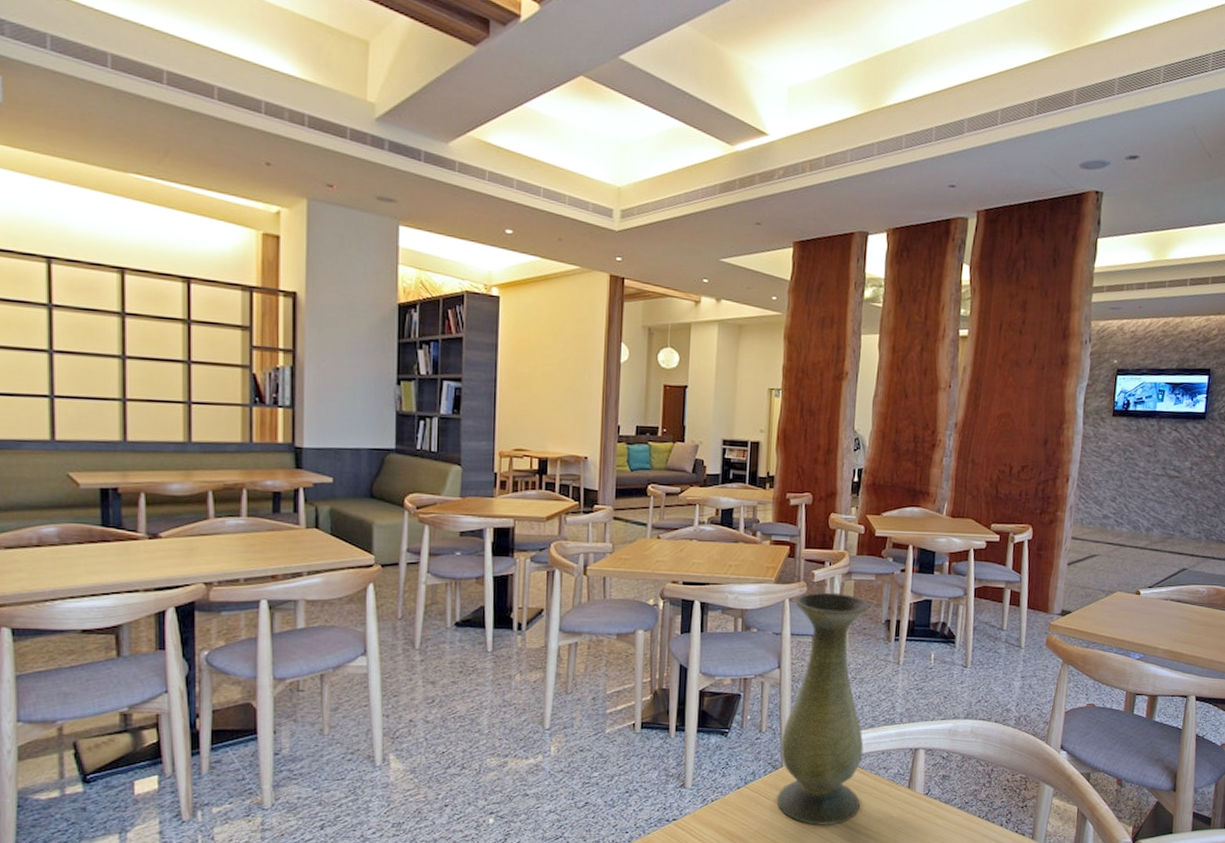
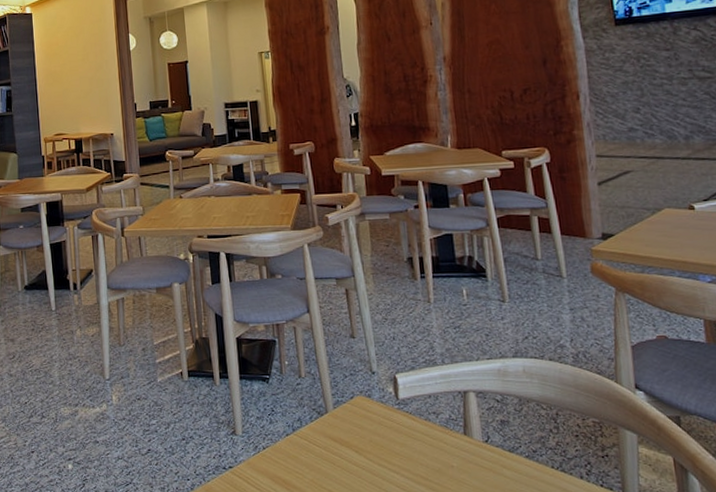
vase: present [776,592,870,825] -> none [313,234,416,475]

